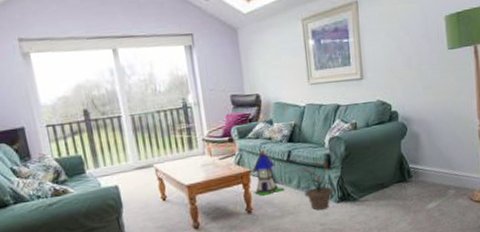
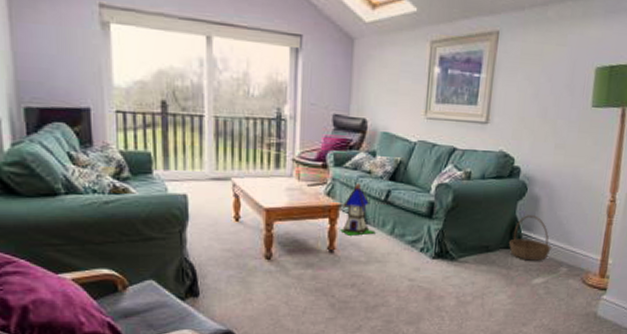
potted plant: present [300,161,335,210] -> none [395,209,433,263]
basket: none [399,150,437,190] -> present [508,215,551,261]

